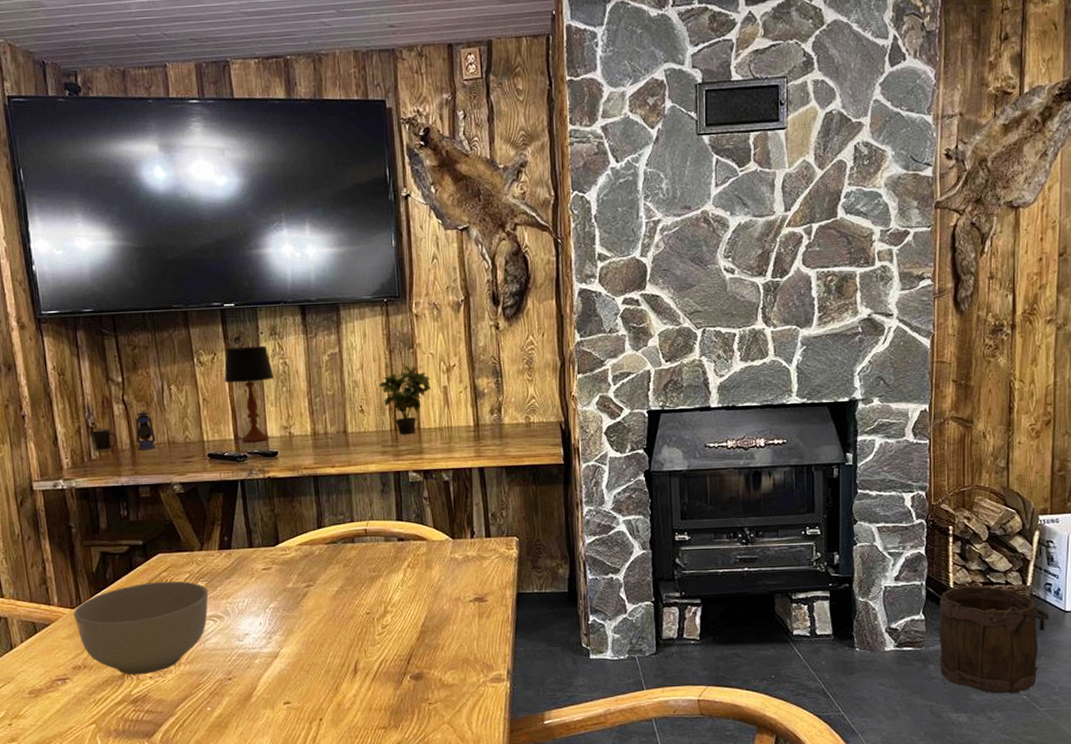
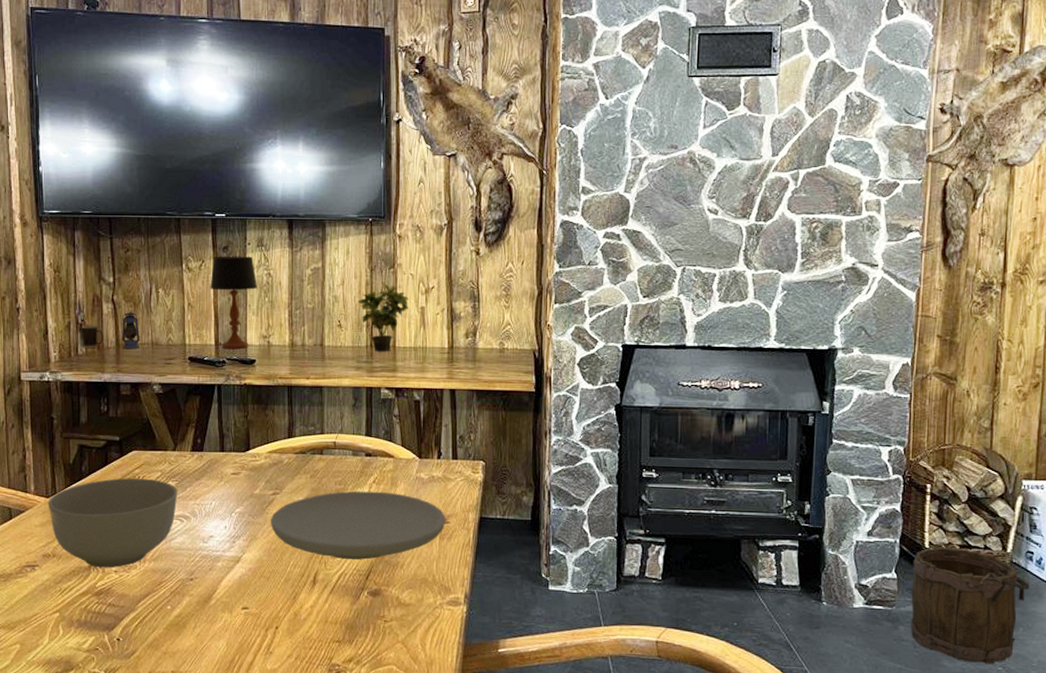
plate: none [305,575,484,646] -> present [270,490,446,560]

